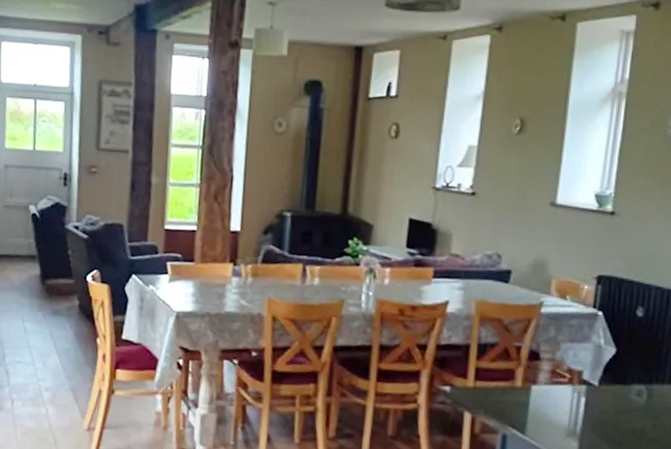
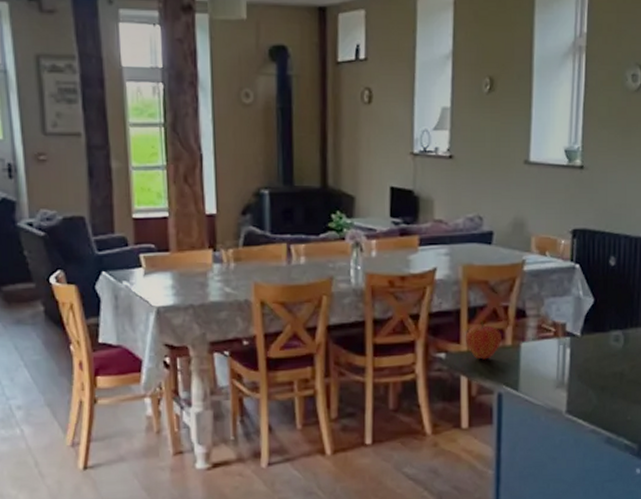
fruit: none [472,358,512,398] -> present [465,320,502,360]

